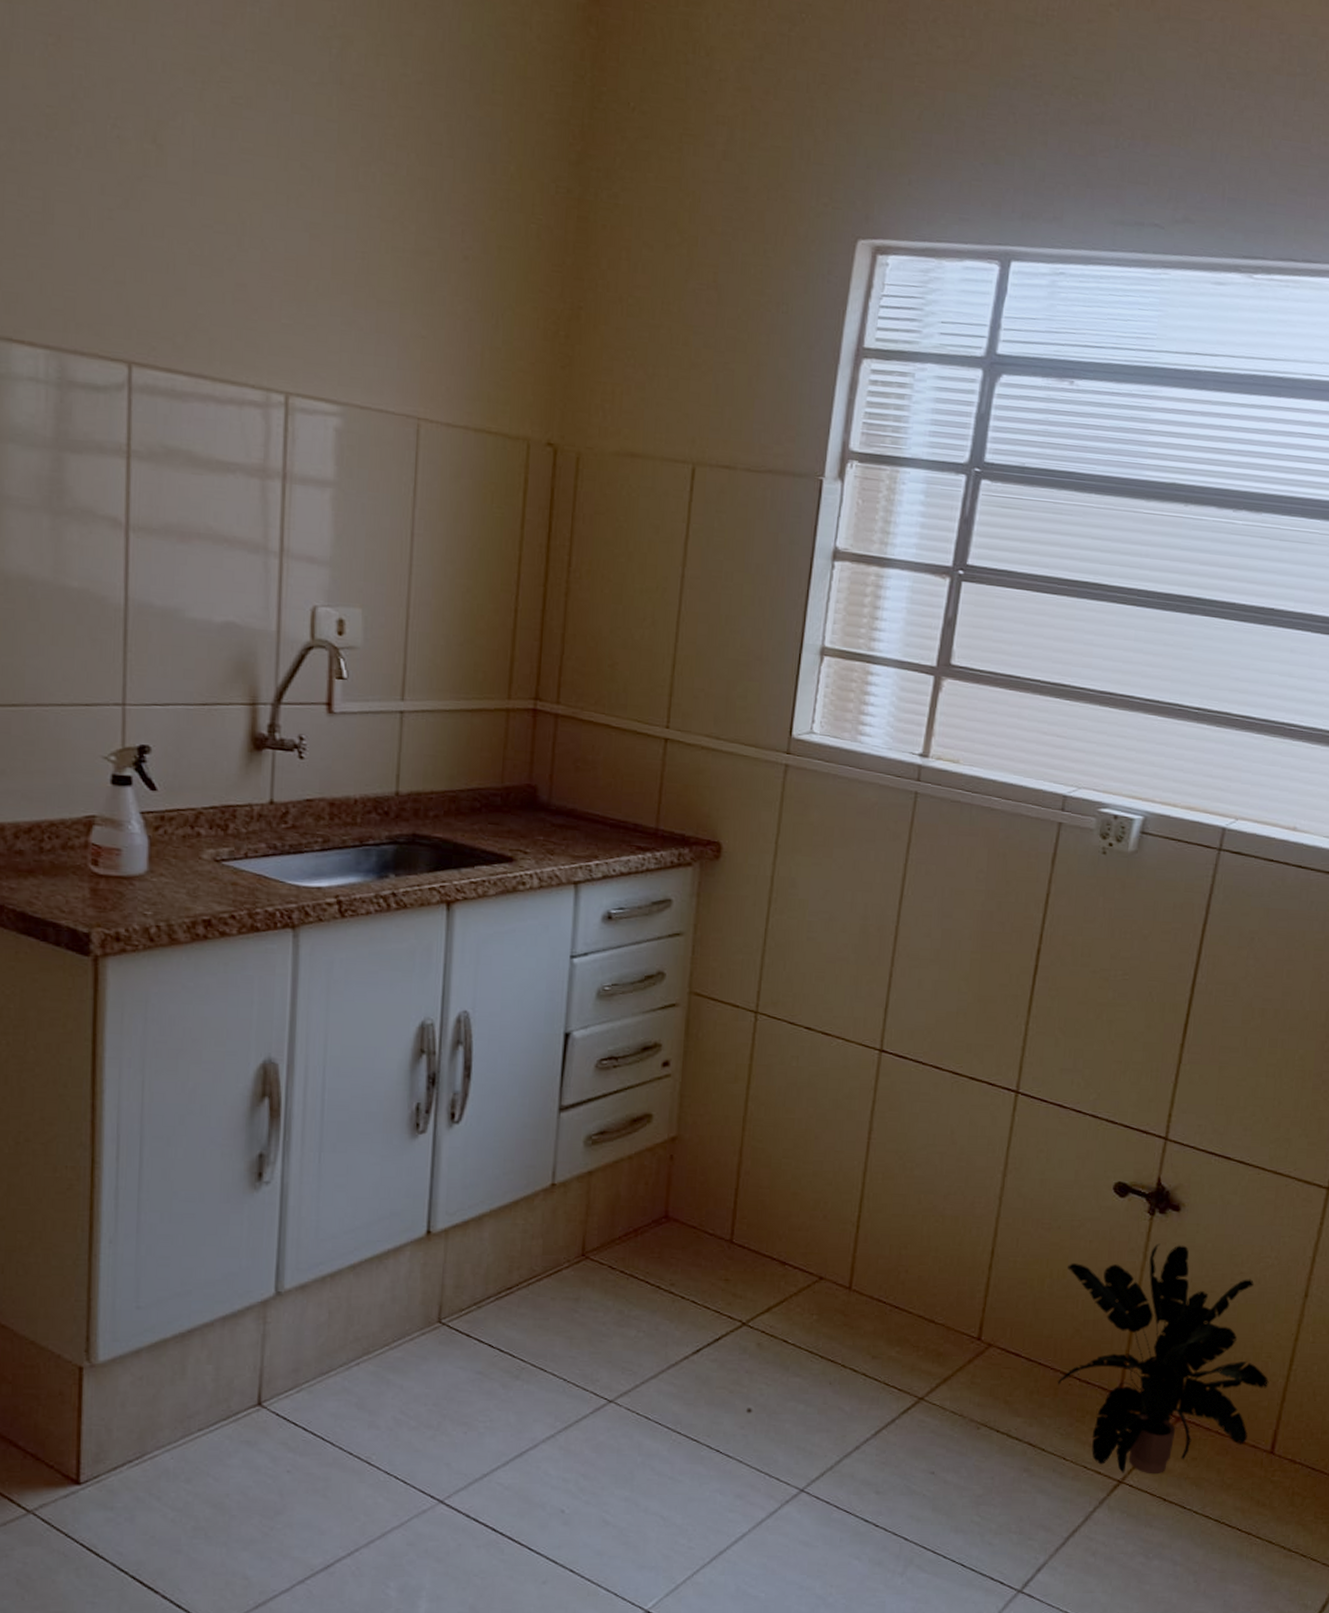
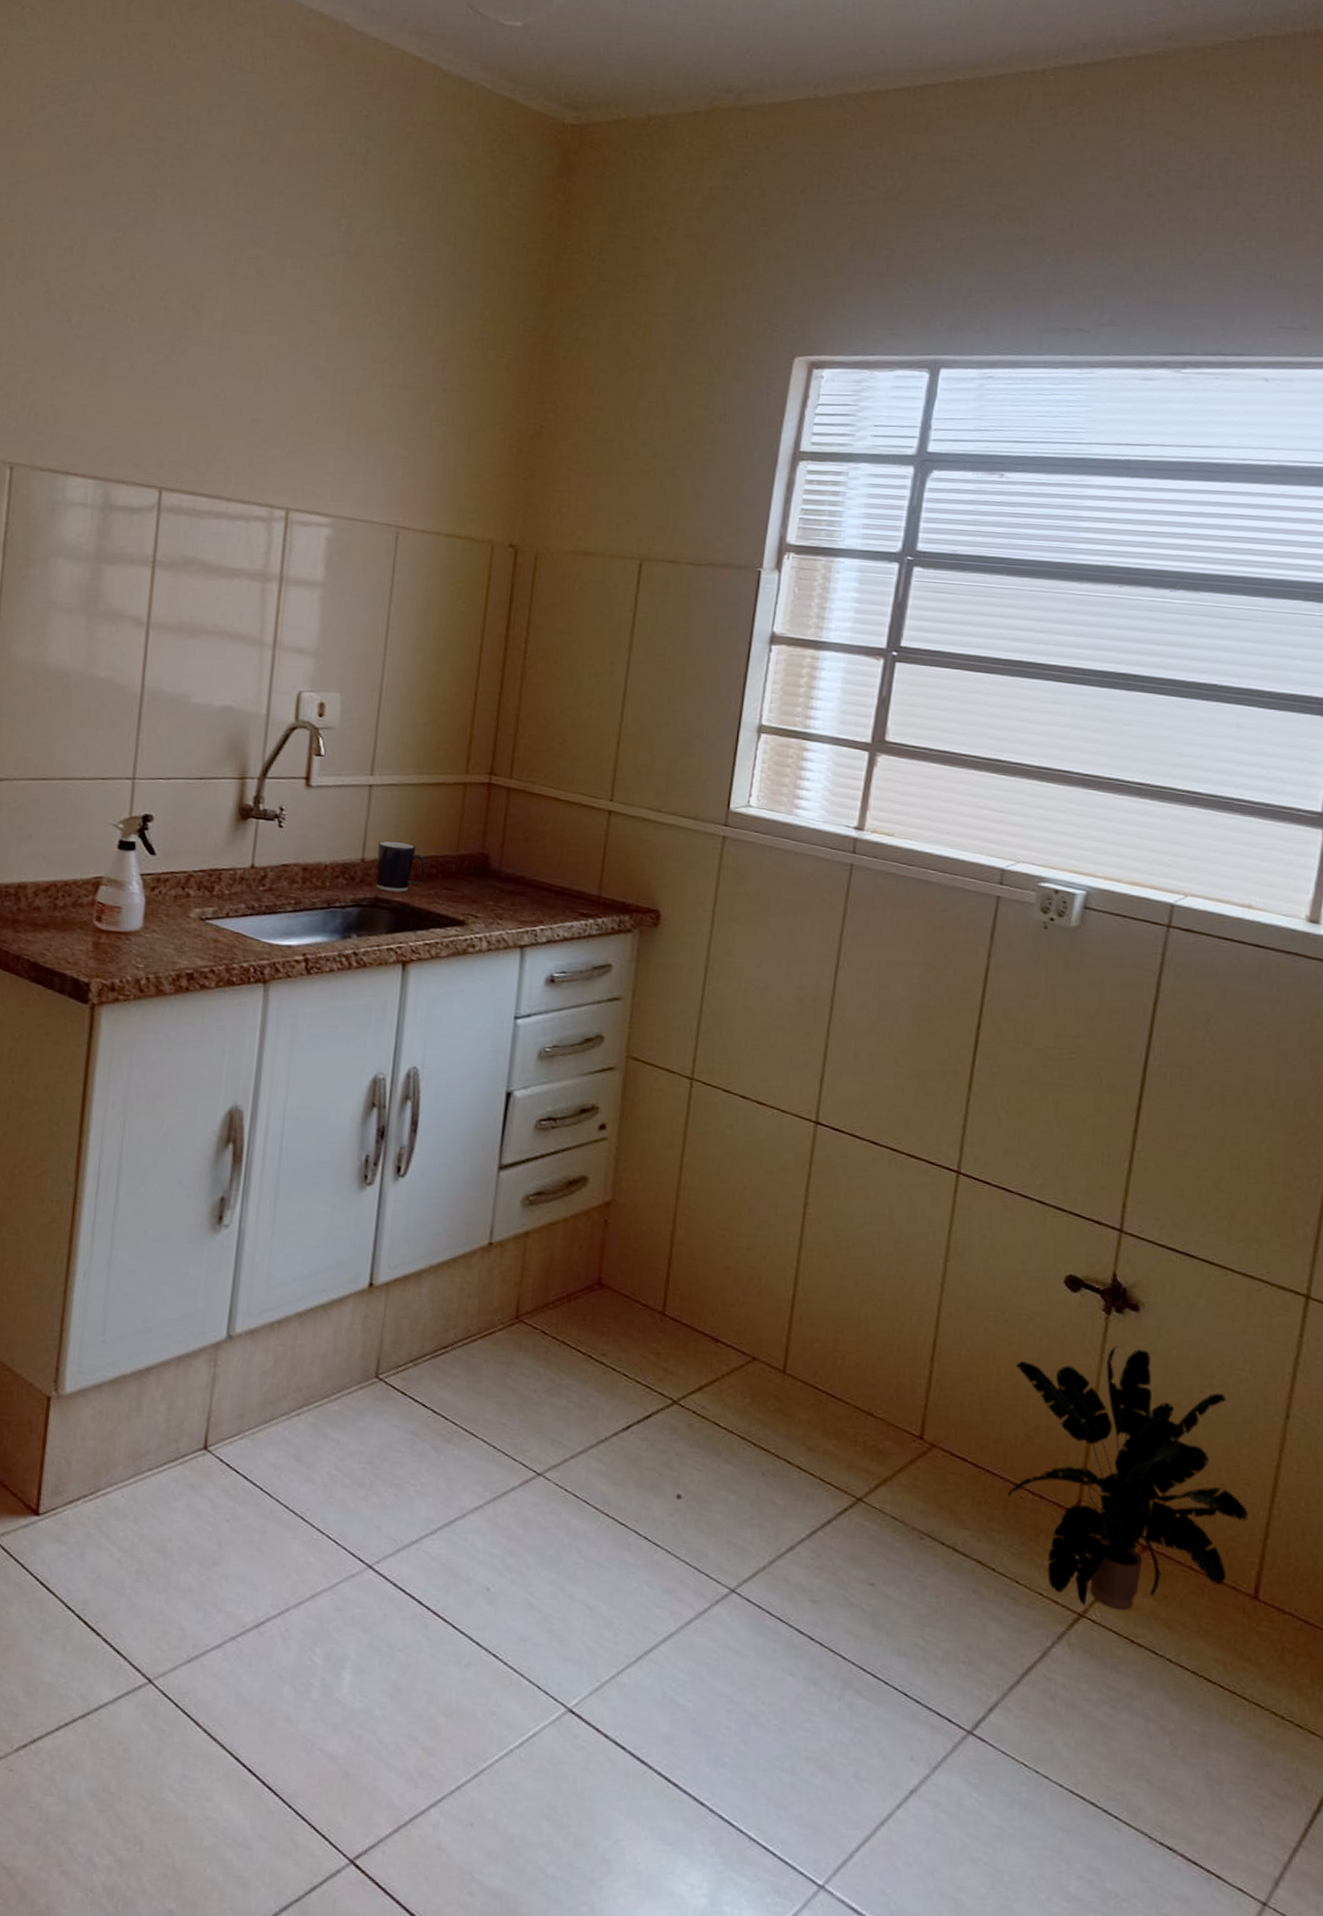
mug: none [412,772,468,828] -> present [376,840,426,893]

